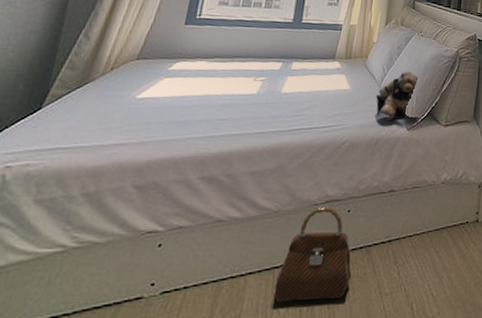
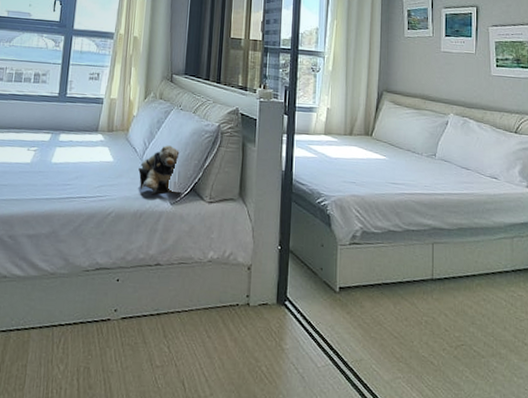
handbag: present [274,205,352,303] -> none [54,273,123,364]

